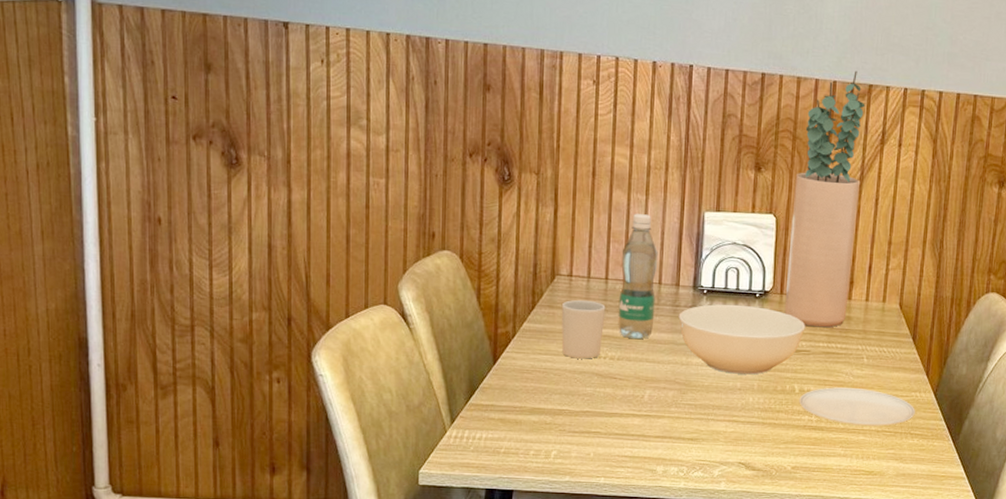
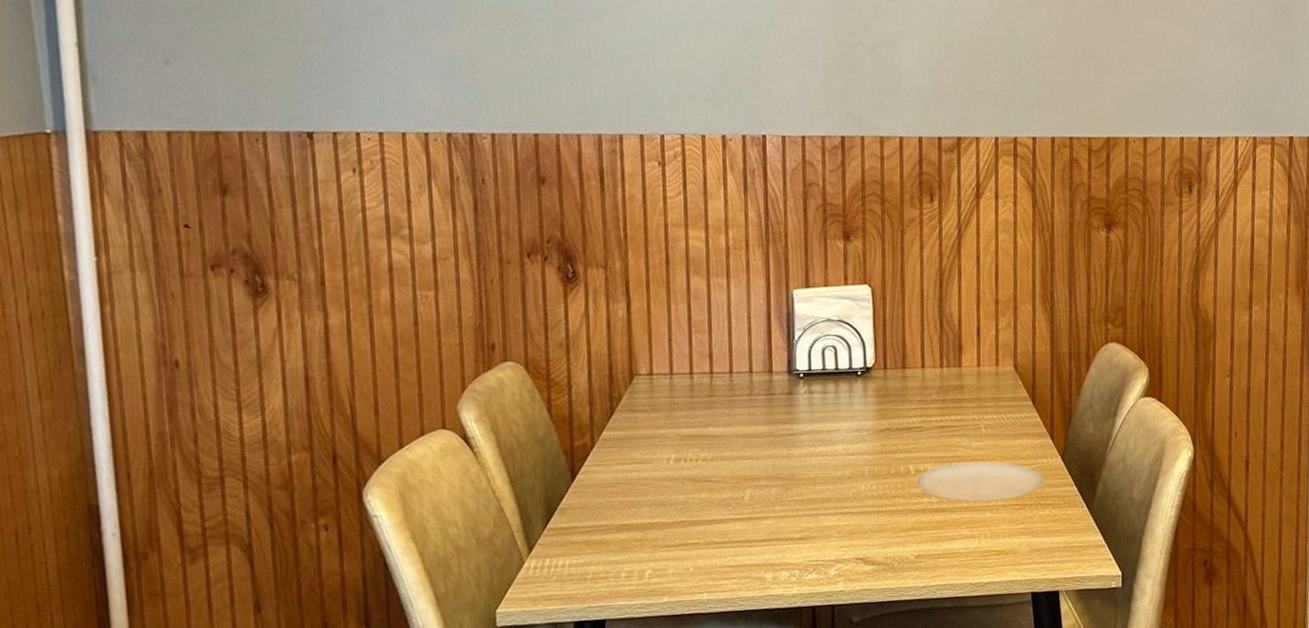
mug: present [561,299,606,359] -> none [643,399,693,465]
bottle: present [618,214,658,339] -> none [705,299,748,435]
bowl: present [678,304,806,375] -> none [774,385,915,462]
vase: present [784,70,865,328] -> none [888,124,959,401]

